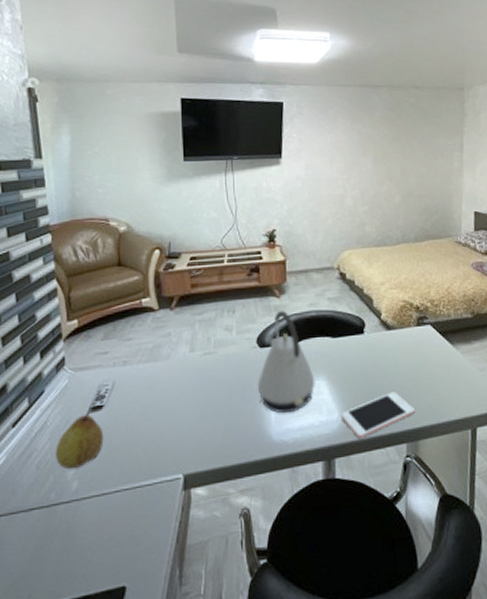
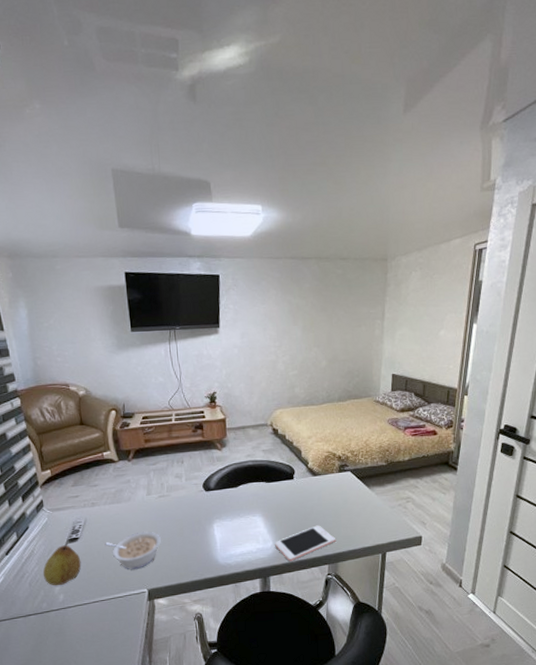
legume: none [134,397,205,448] -> present [104,531,162,569]
kettle: present [257,310,315,414] -> none [204,460,253,543]

